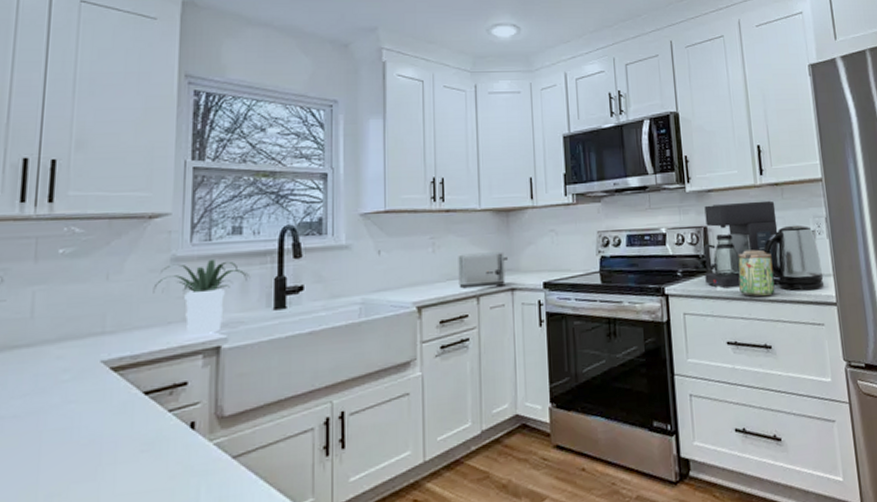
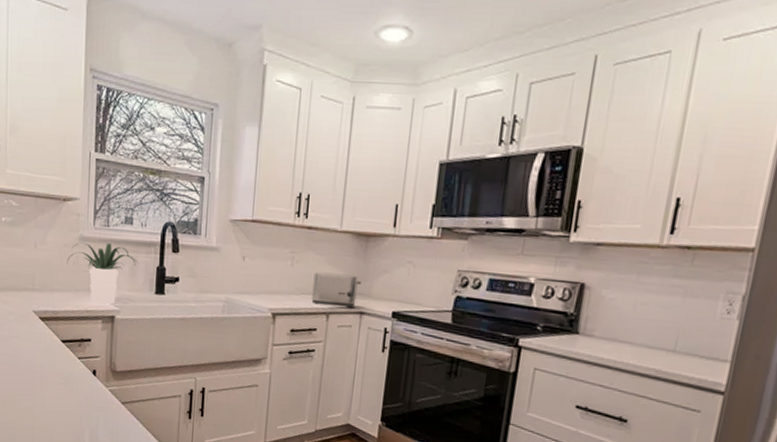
coffee maker: present [704,200,780,289] -> none [568,260,680,359]
canister: present [738,249,775,297] -> none [605,316,657,370]
kettle: present [763,225,825,291] -> none [648,297,726,373]

